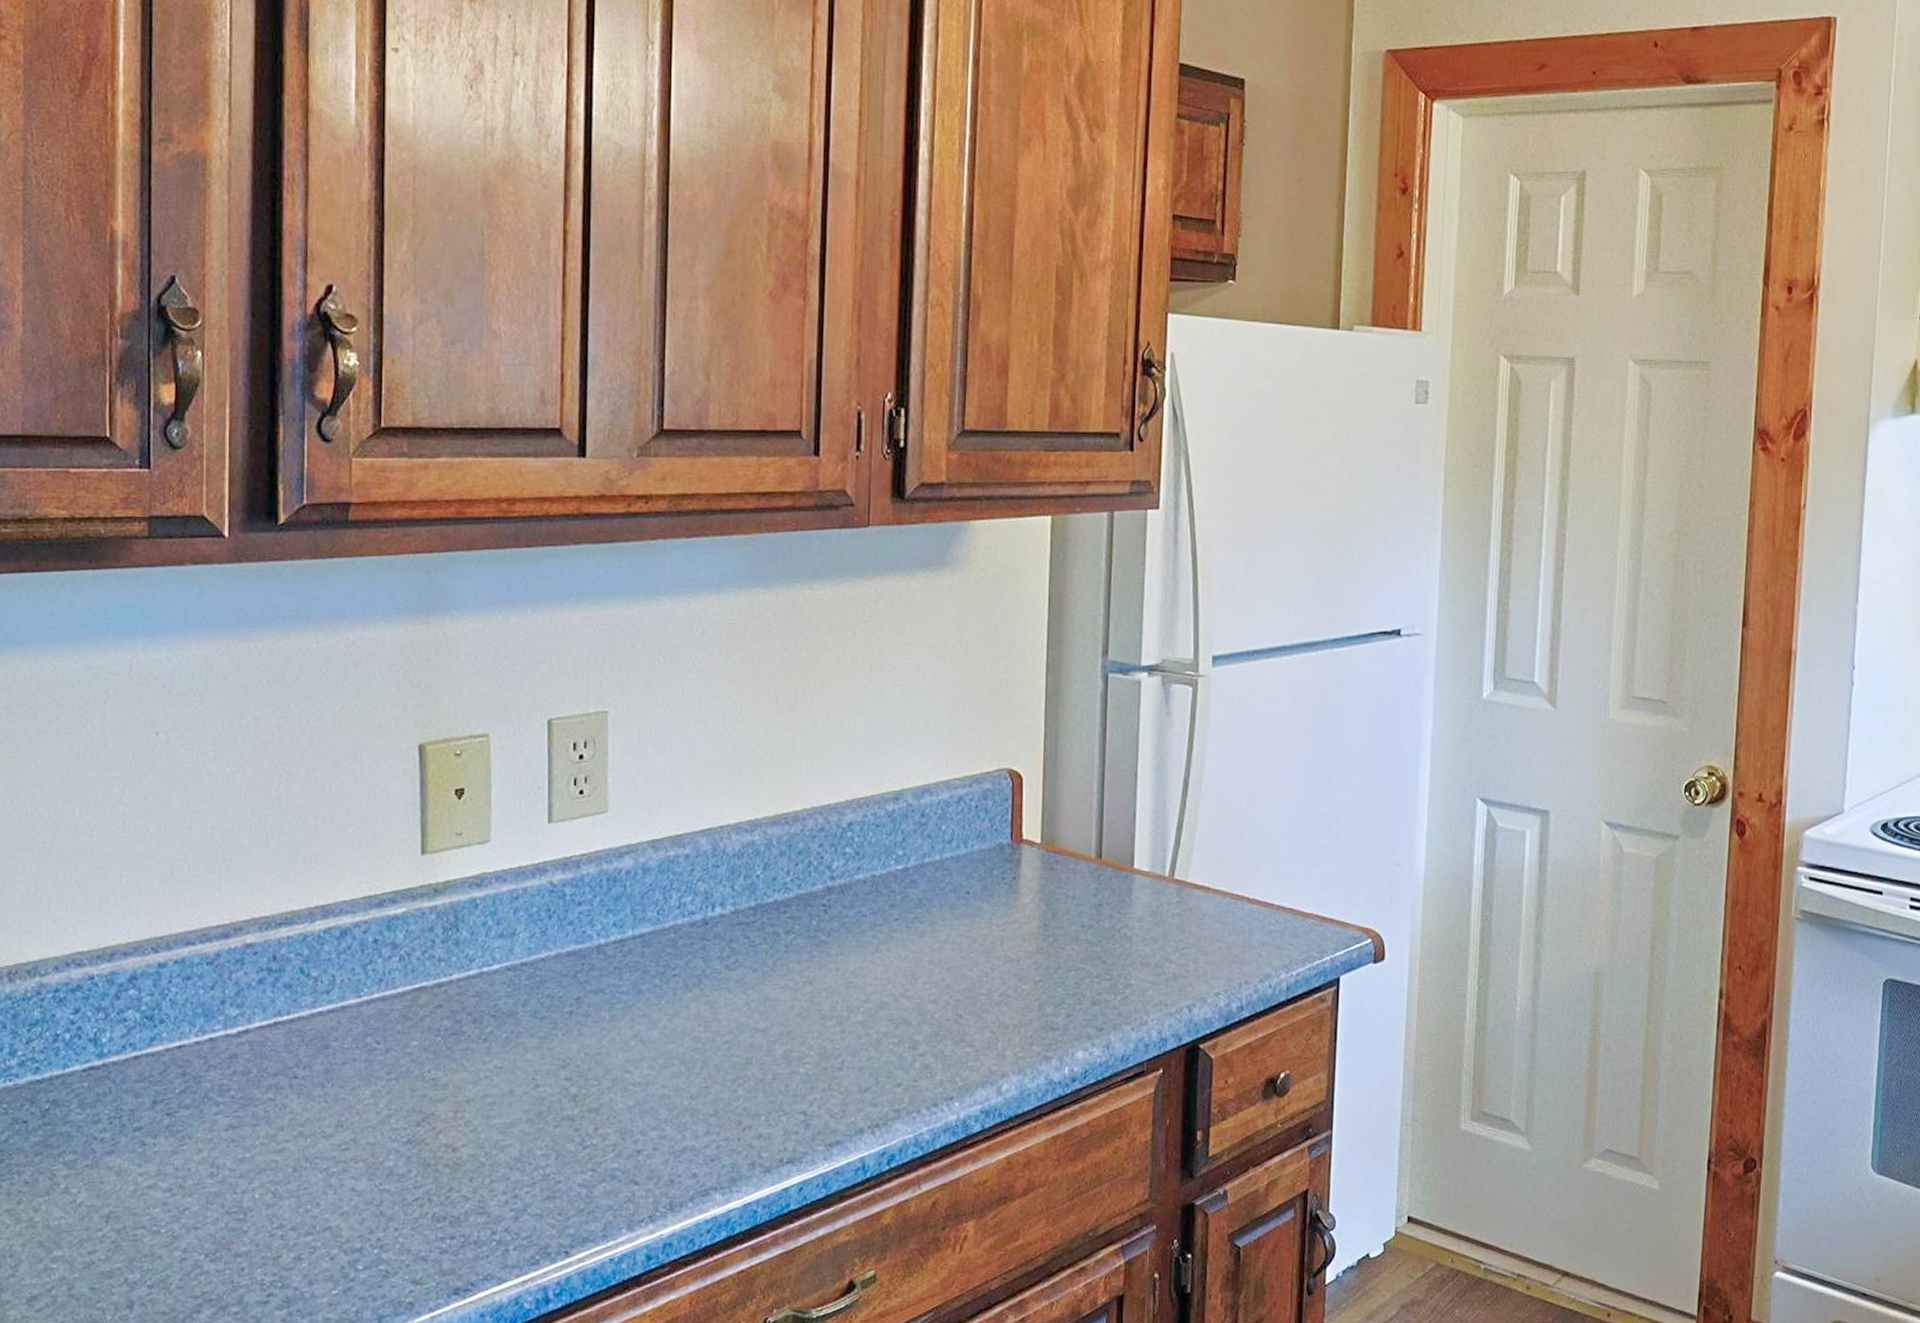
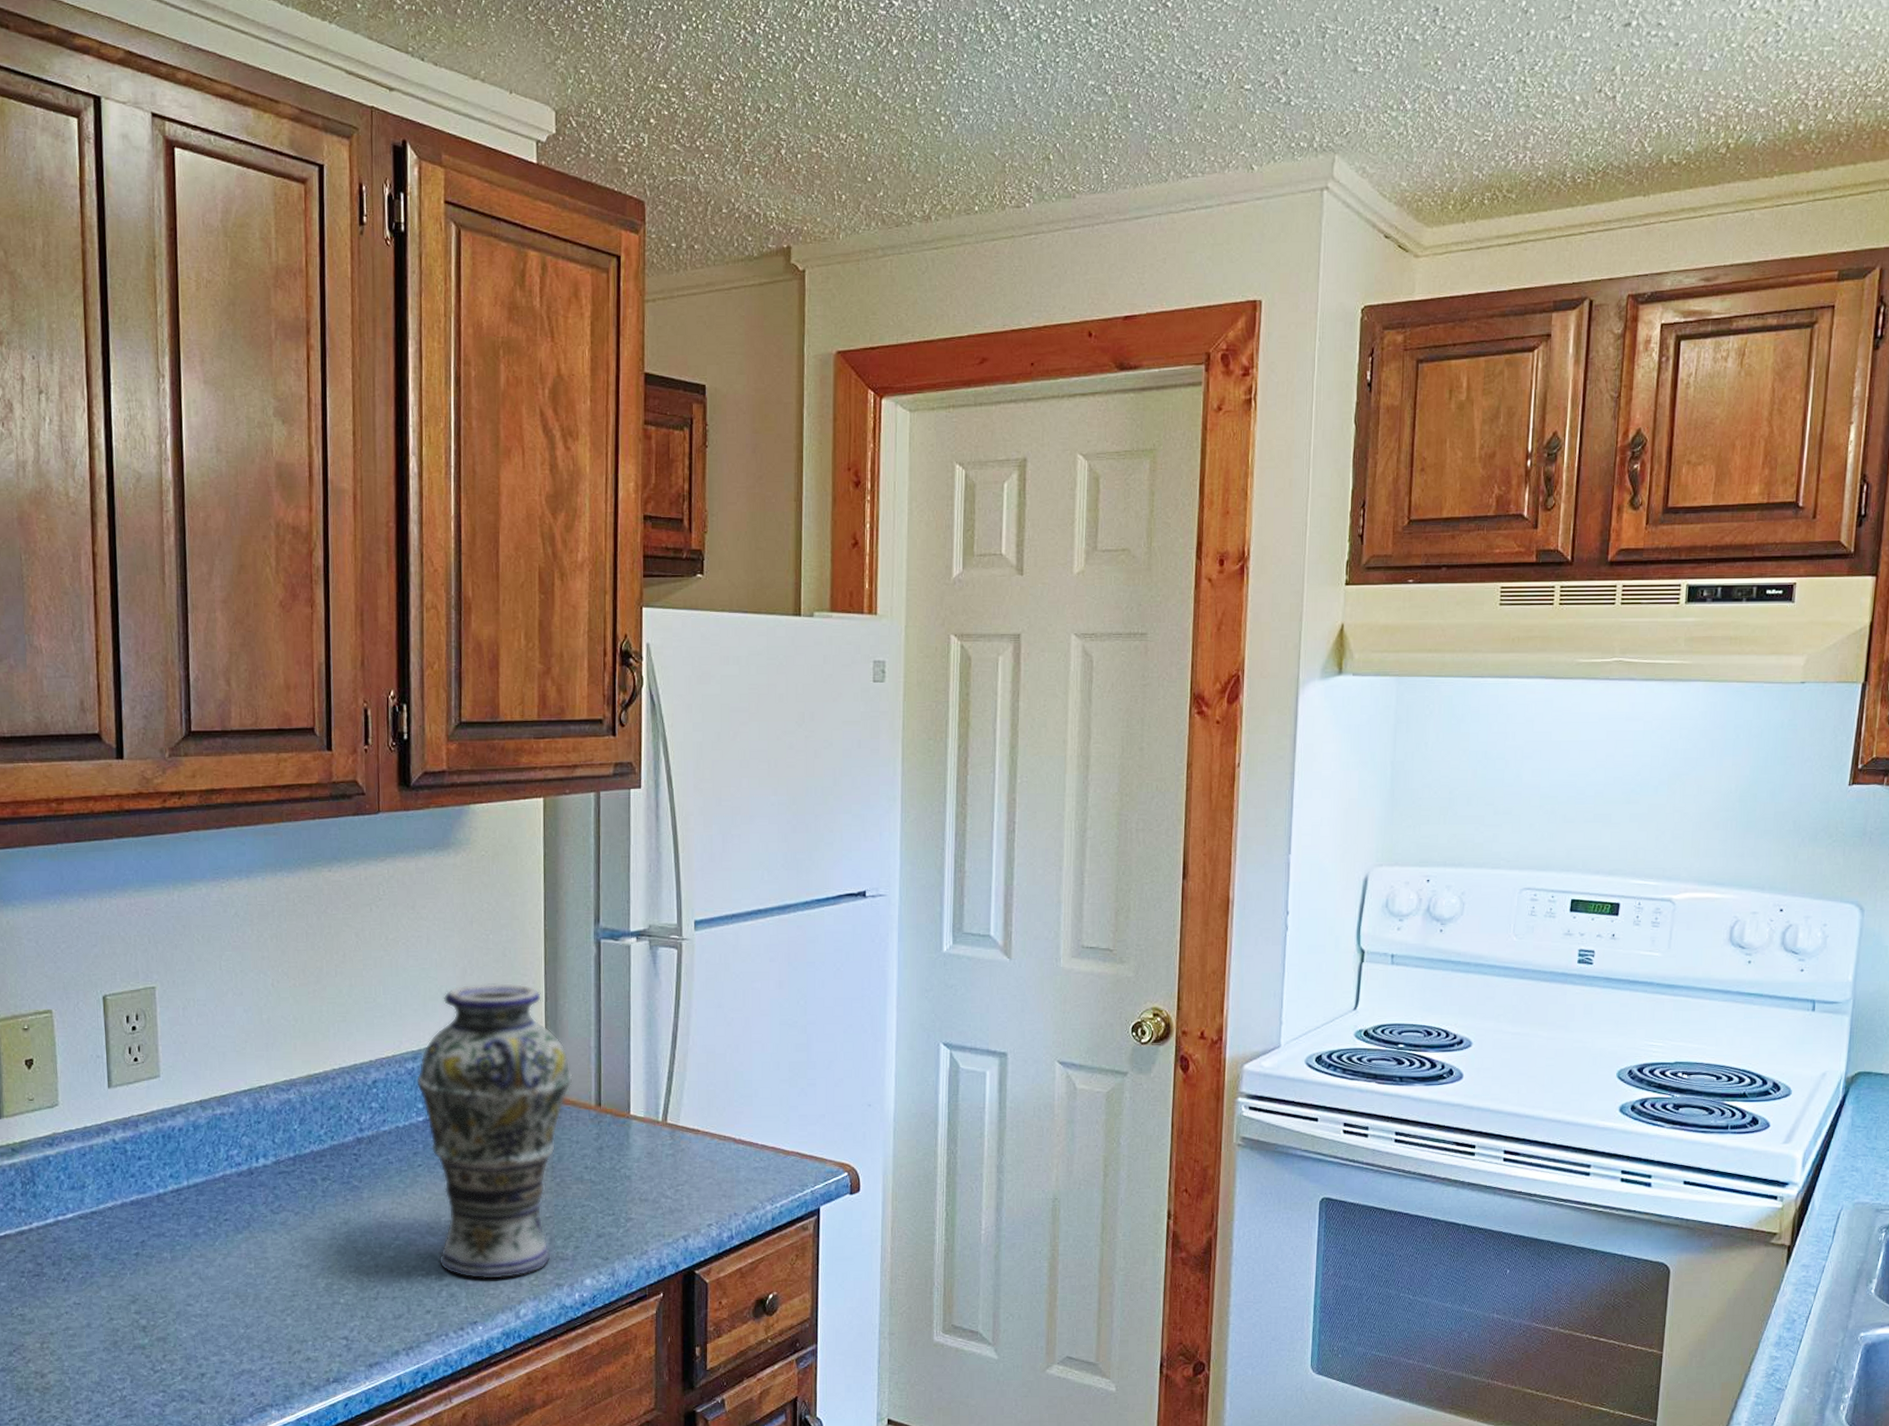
vase: none [896,717,1072,1050] -> present [415,982,573,1280]

